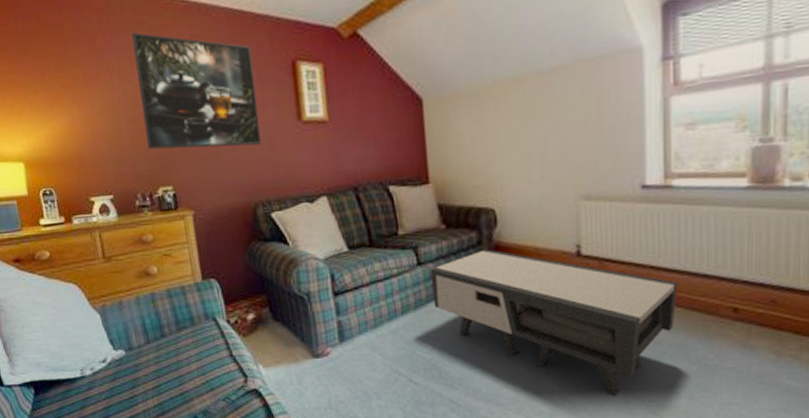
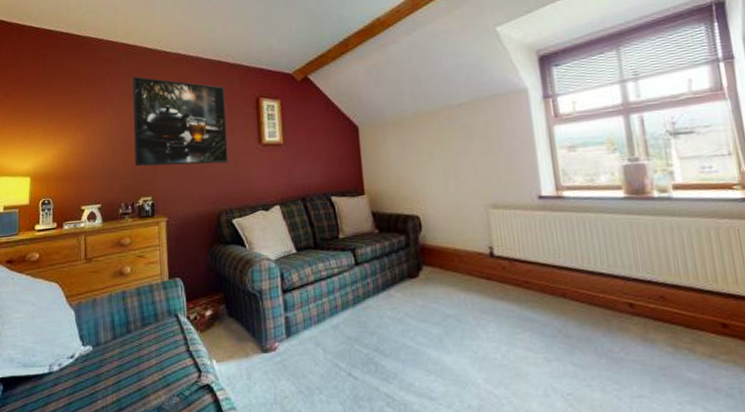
coffee table: present [430,249,678,397] -> none [366,250,580,390]

